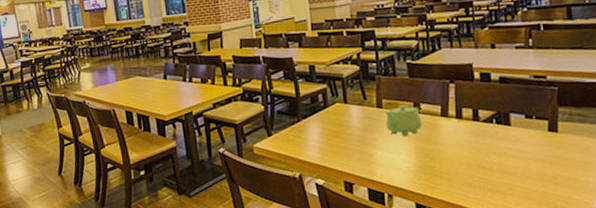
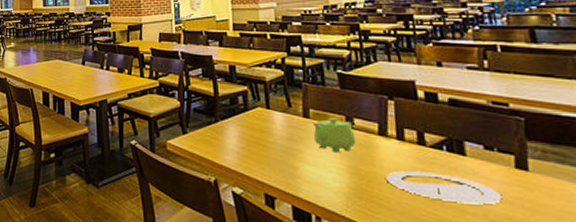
plate: none [446,143,537,167] -> present [386,170,503,205]

